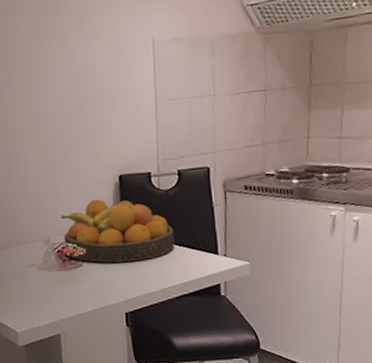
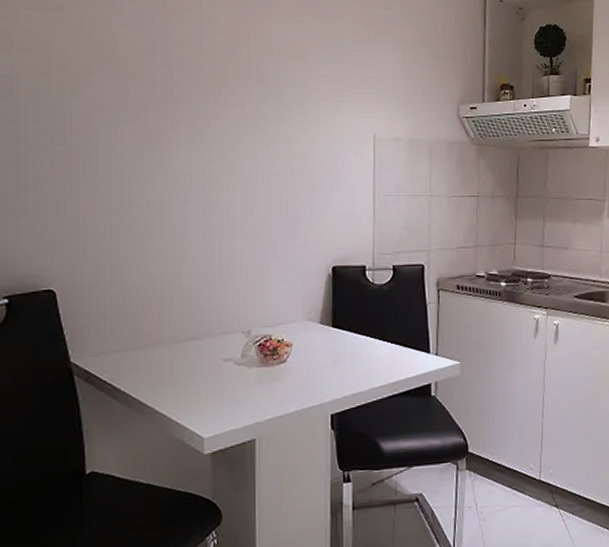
fruit bowl: present [60,199,175,263] -> none [265,290,386,359]

